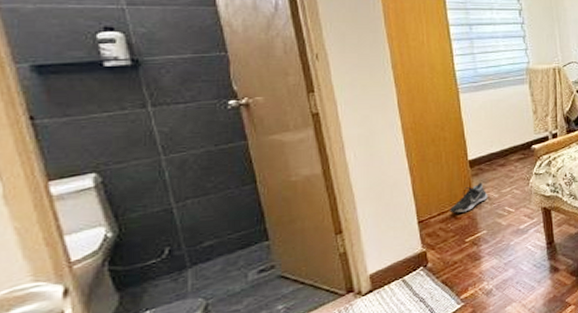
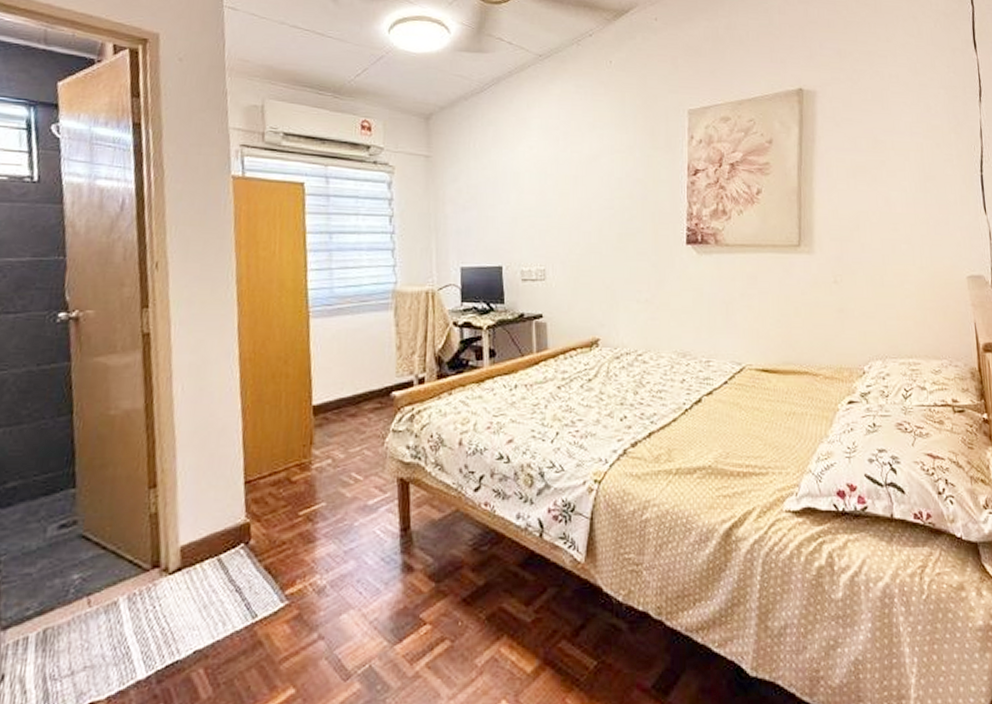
shoe: present [449,182,488,214] -> none [283,436,332,476]

